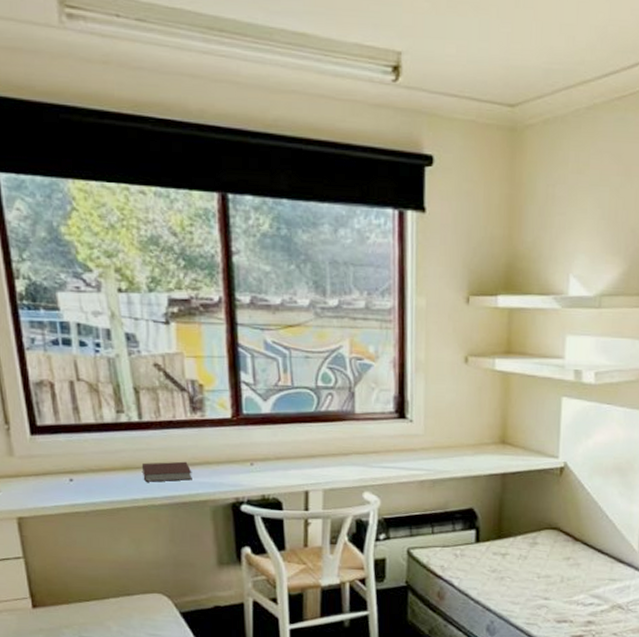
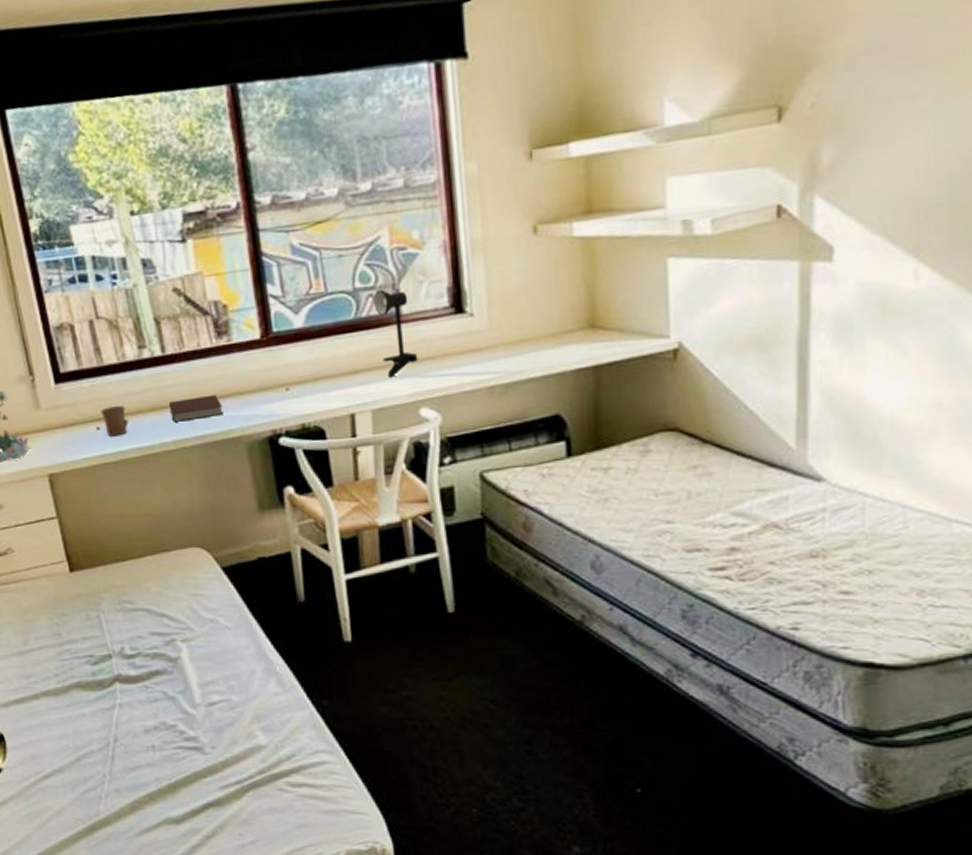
mug: none [75,462,103,489] -> present [100,406,130,437]
desk lamp: none [333,390,365,464] -> present [374,289,418,378]

